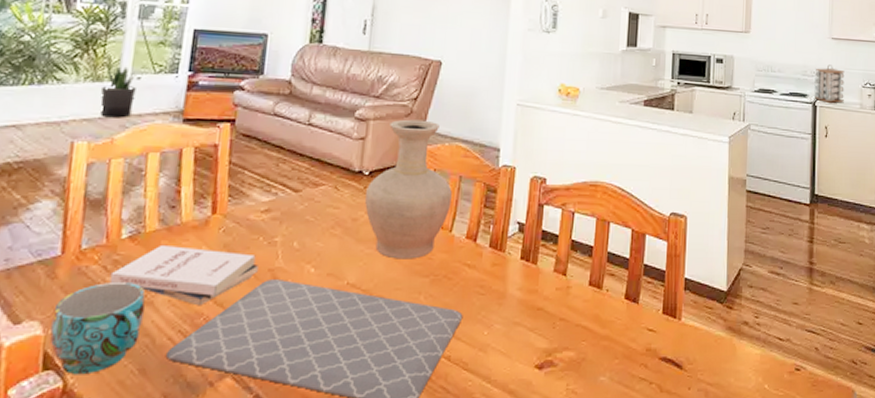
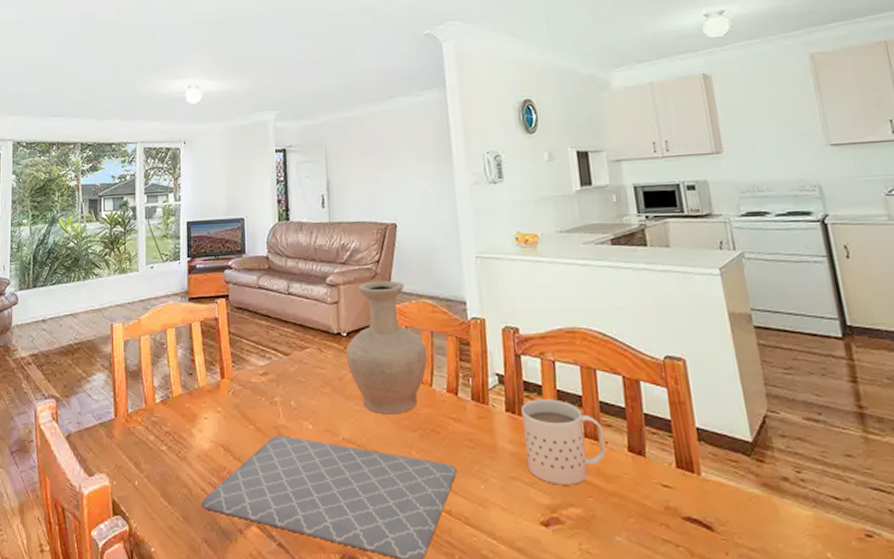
cup: present [49,283,146,375] -> none [115,441,181,520]
planter: present [100,65,136,118] -> none [126,259,151,302]
books: present [109,244,259,306] -> none [151,407,266,461]
mug: none [532,248,606,330] -> present [520,399,606,485]
spice rack: present [815,64,845,103] -> none [817,175,864,218]

